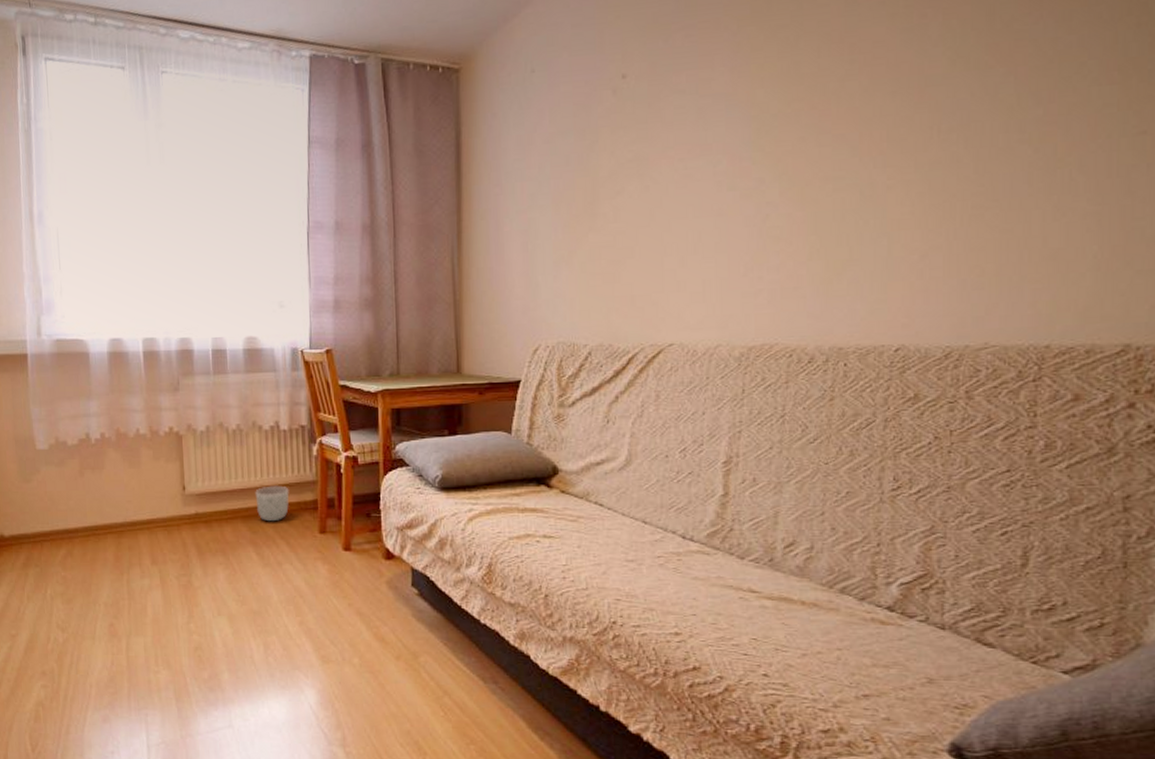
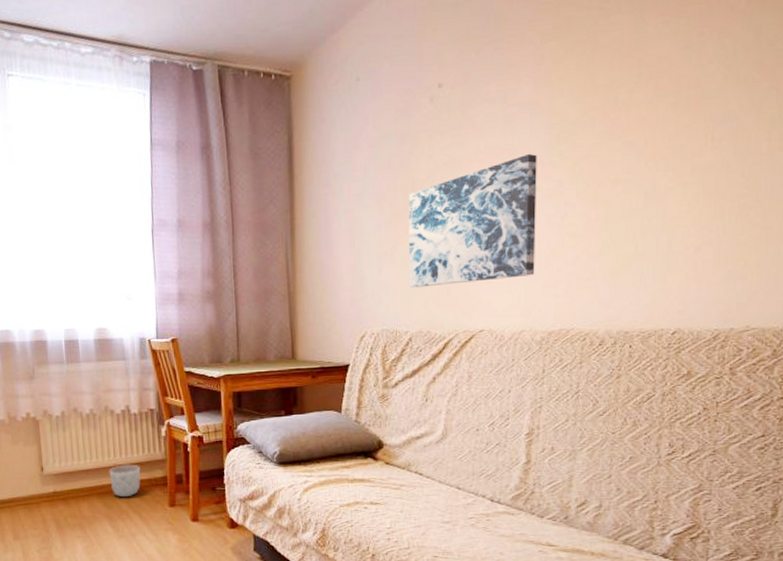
wall art: none [588,149,734,297] -> present [408,153,537,288]

